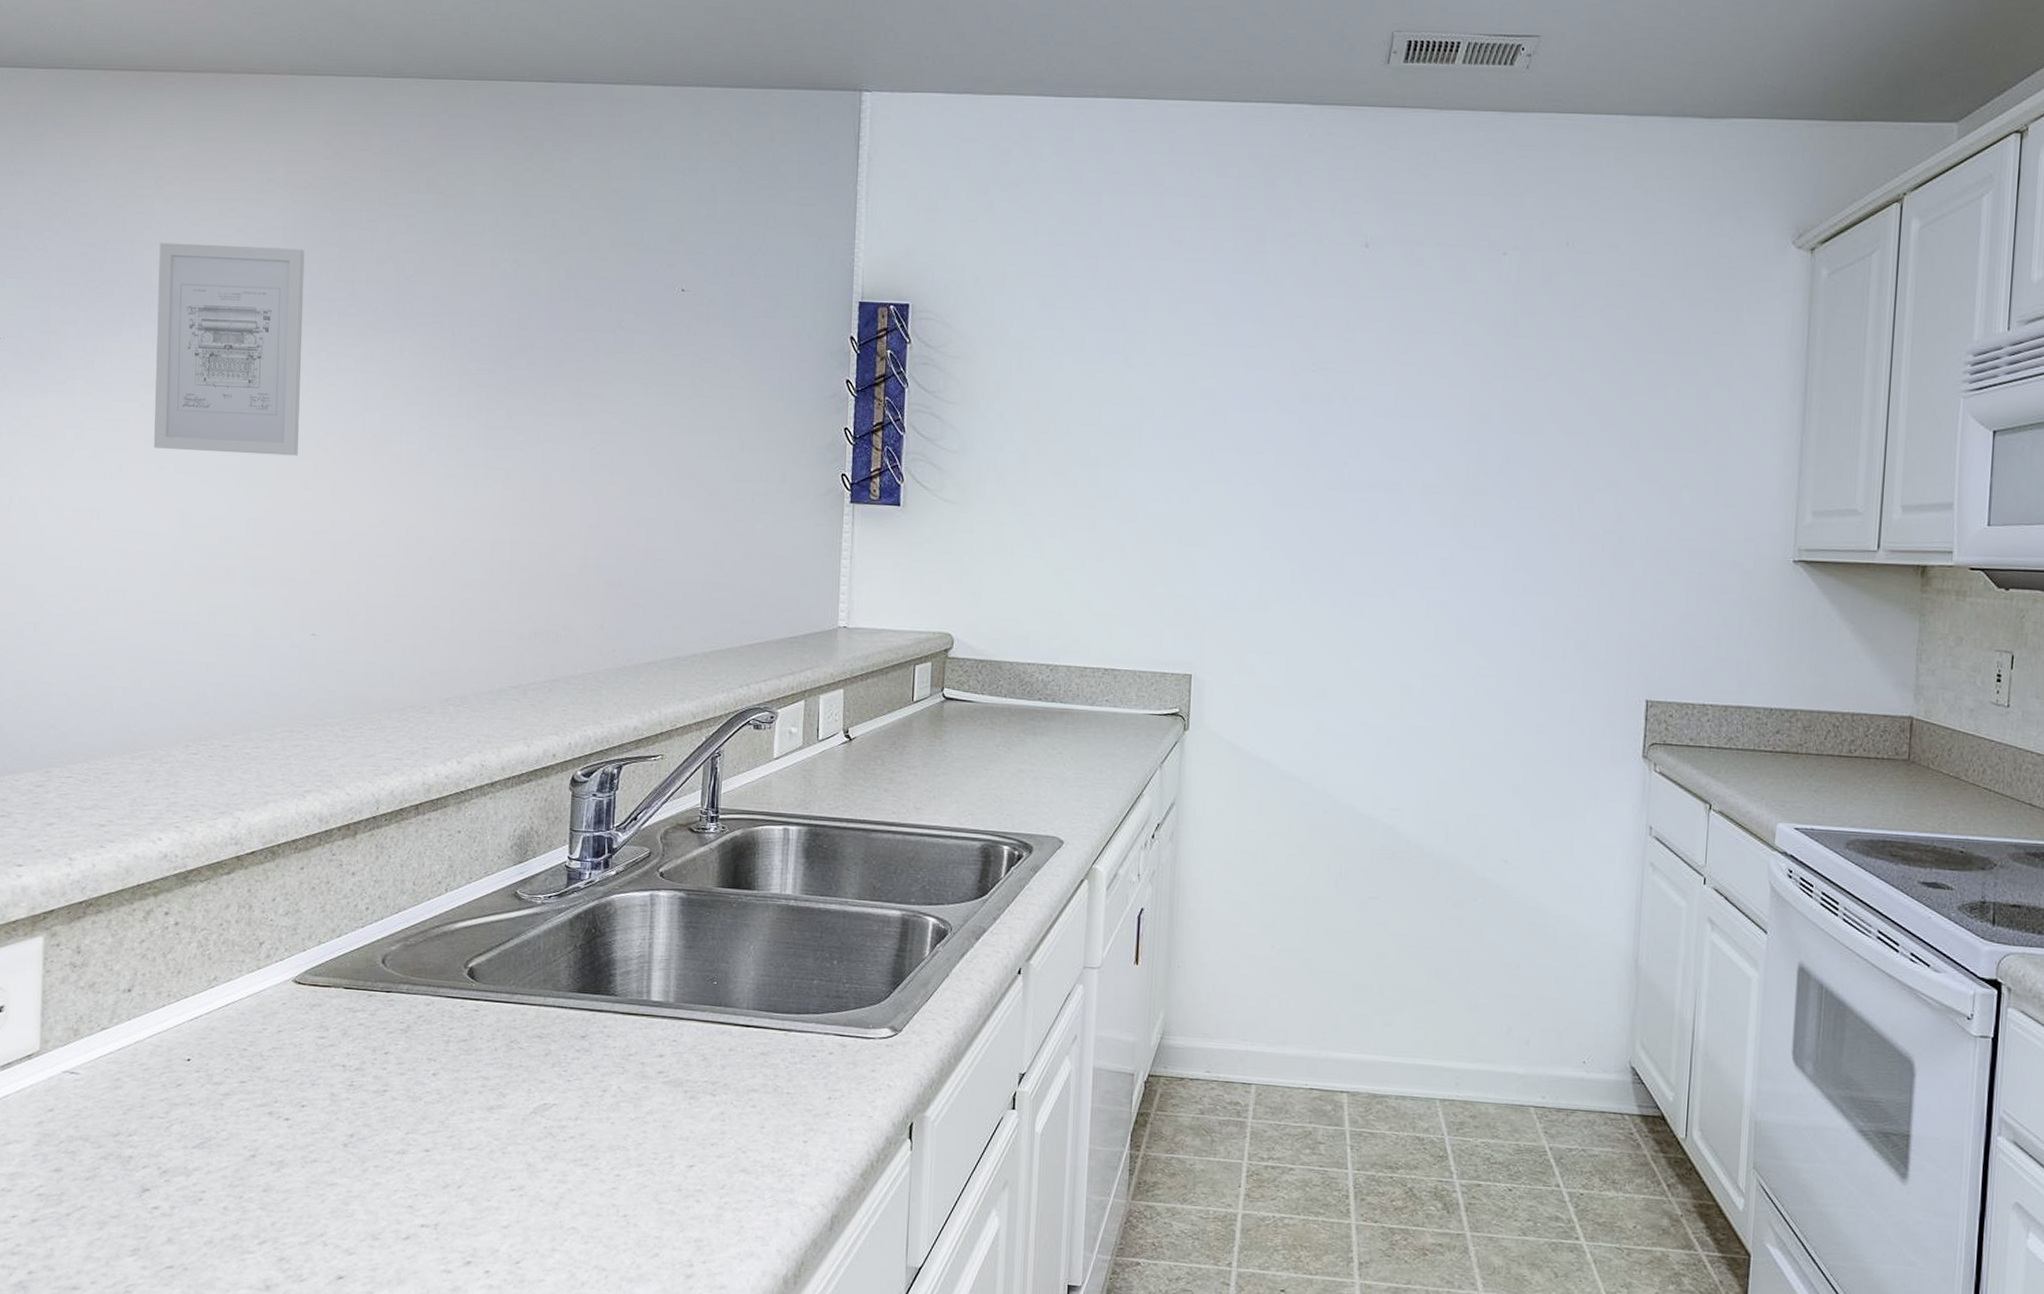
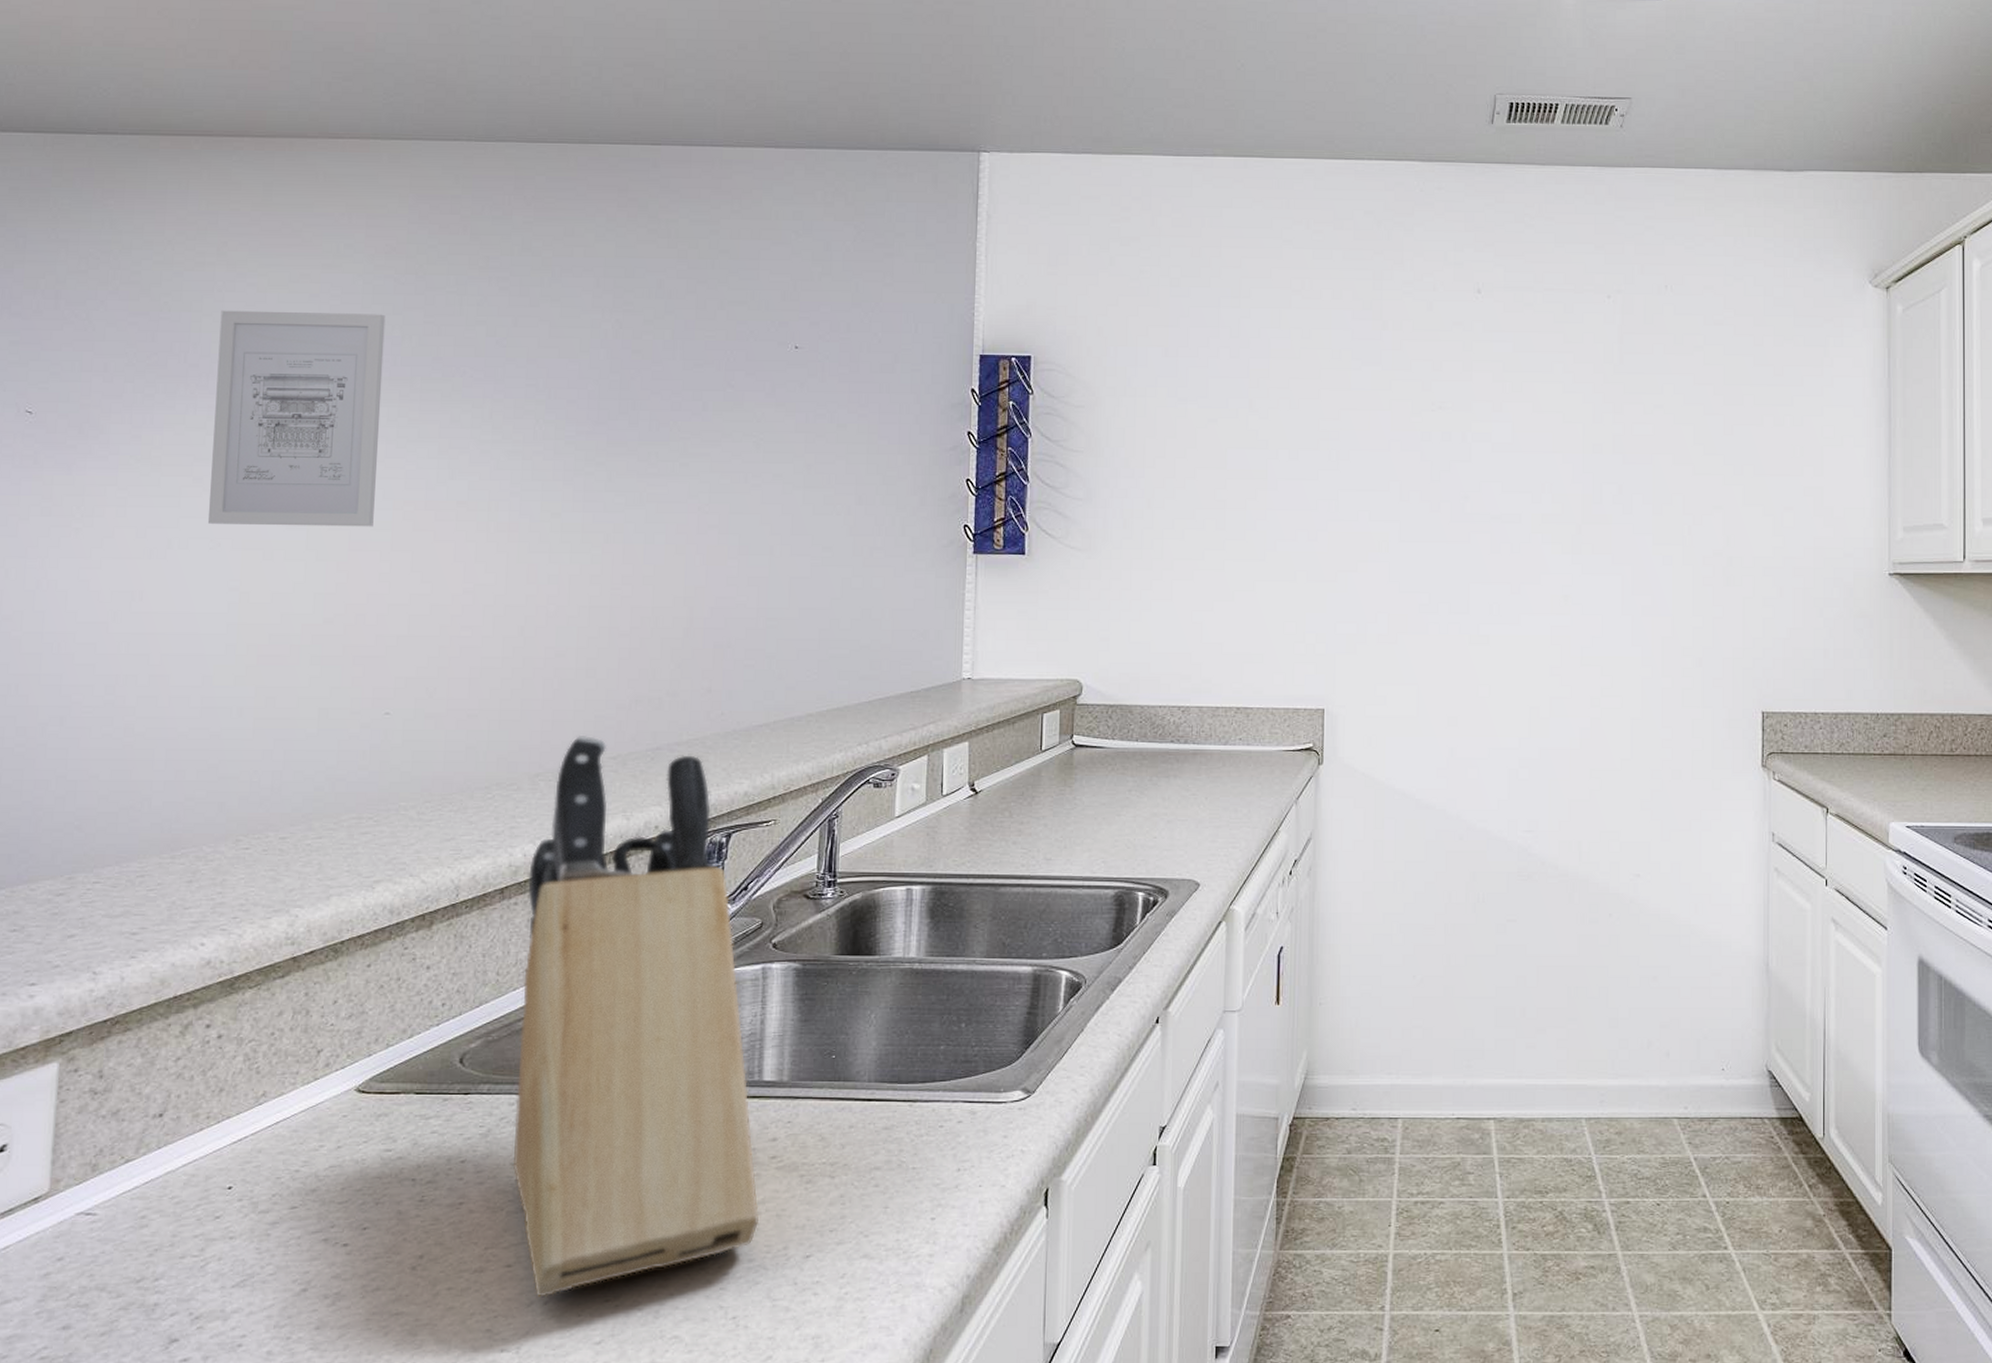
knife block: none [429,663,647,1182] -> present [512,734,759,1297]

